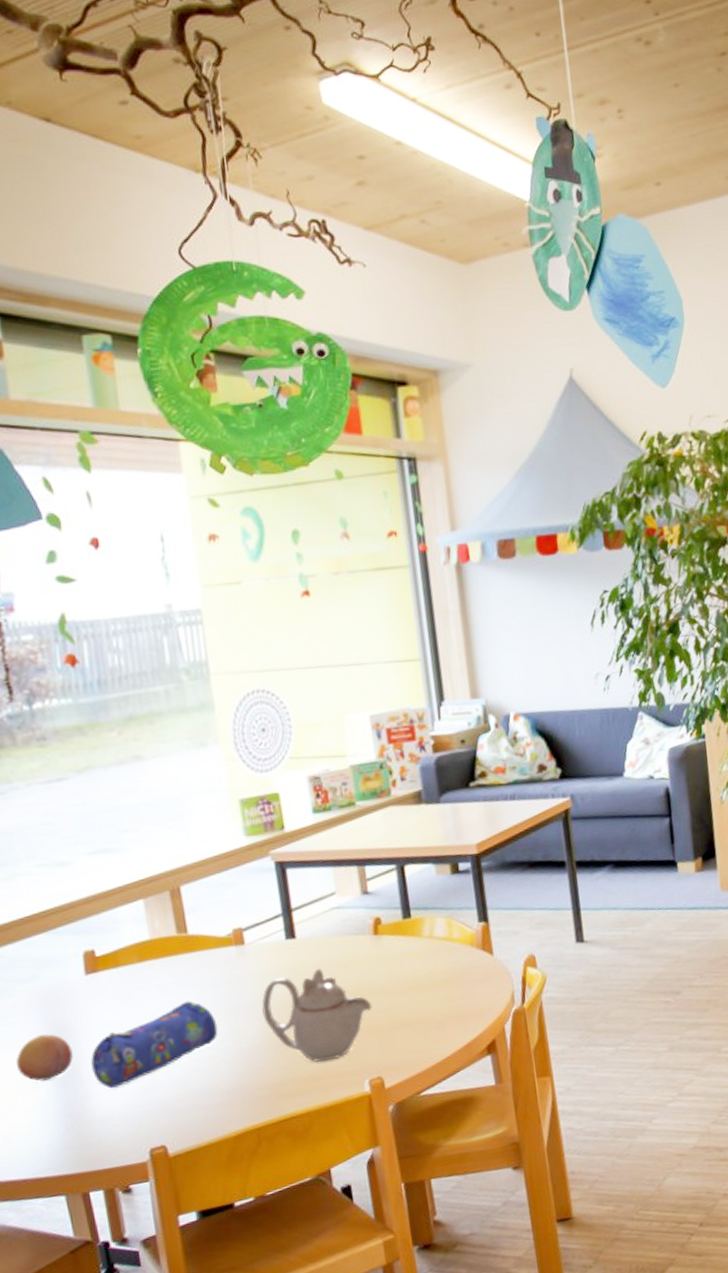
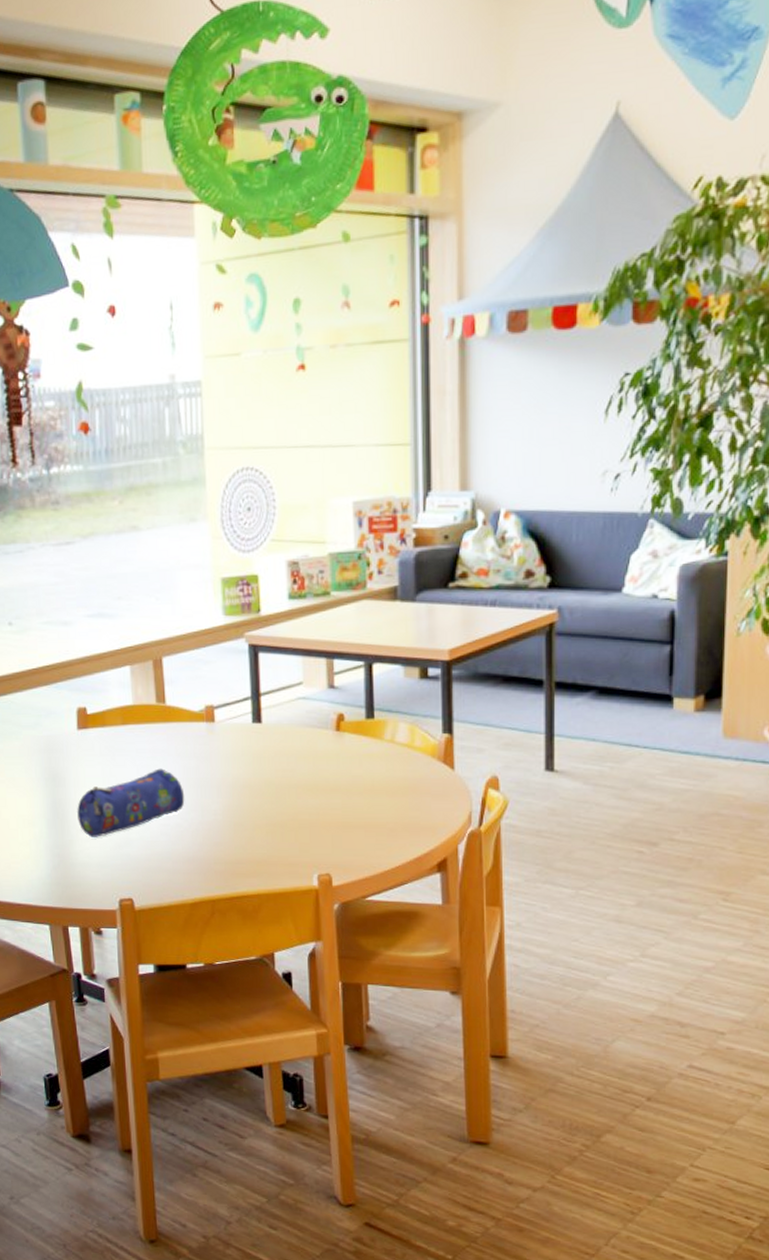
fruit: present [15,1034,73,1082] -> none [18,779,63,820]
teapot: present [261,968,372,1062] -> none [225,756,328,849]

